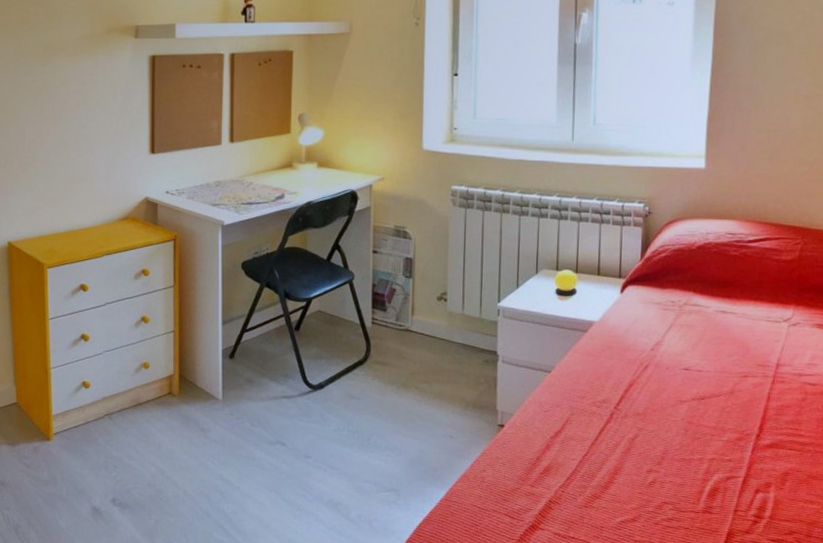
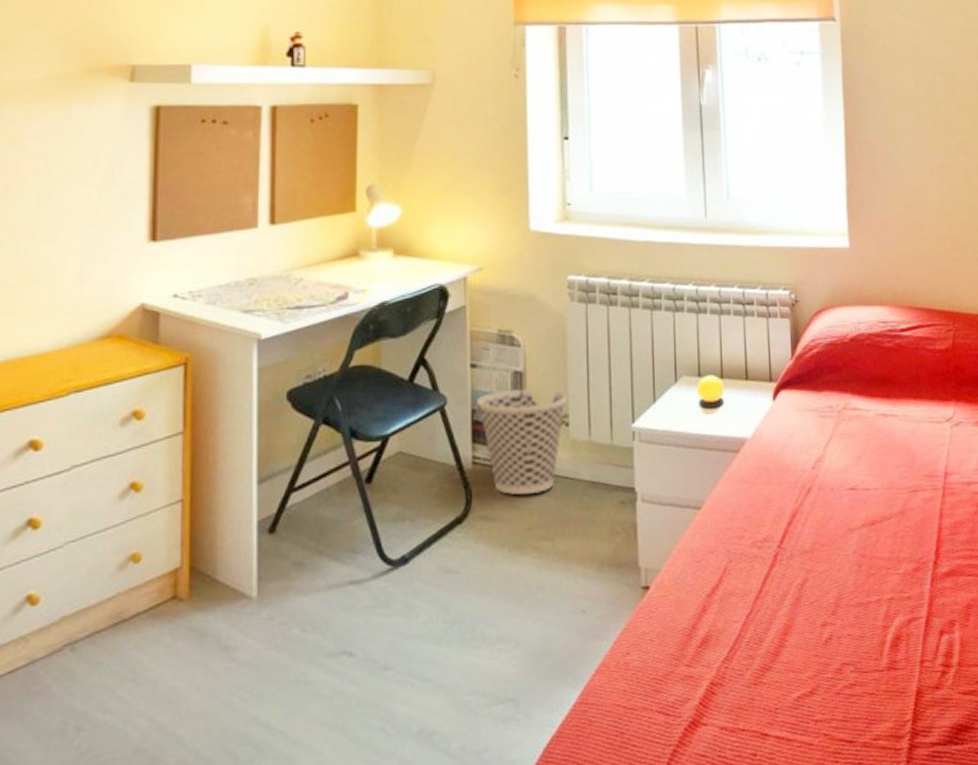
wastebasket: none [377,271,447,349] -> present [477,388,568,495]

